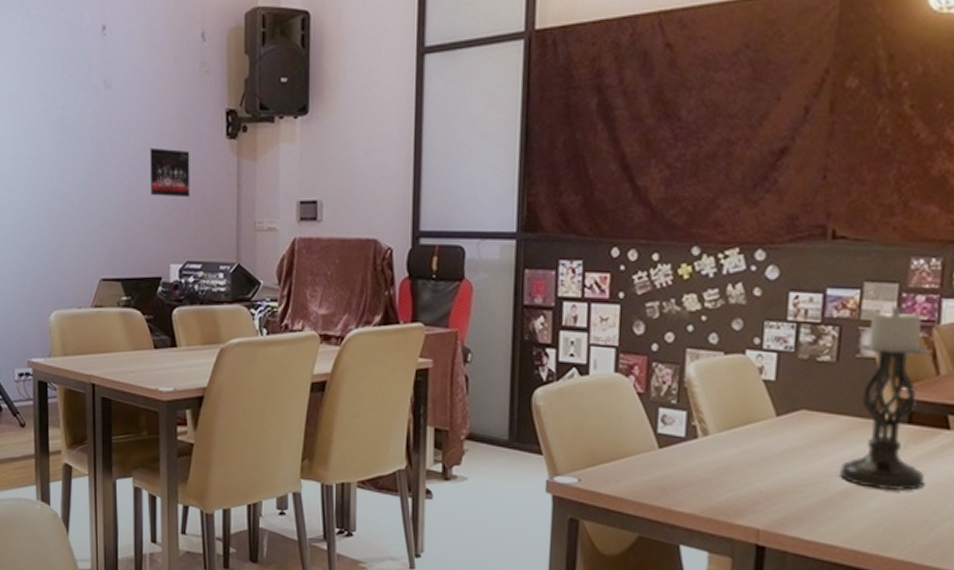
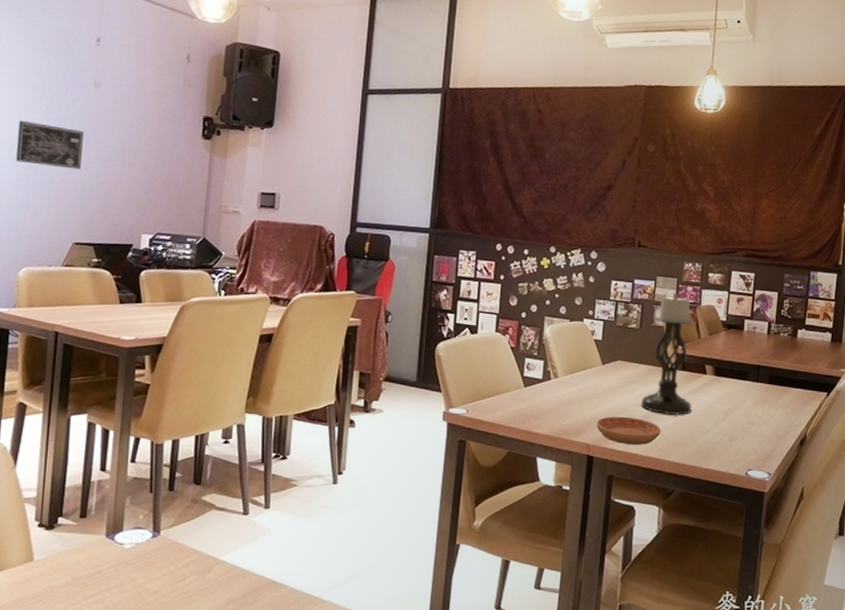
wall art: none [32,138,101,191] -> present [16,120,84,170]
album cover: present [150,147,190,198] -> none [129,139,168,182]
saucer: none [769,490,874,533] -> present [596,416,661,445]

